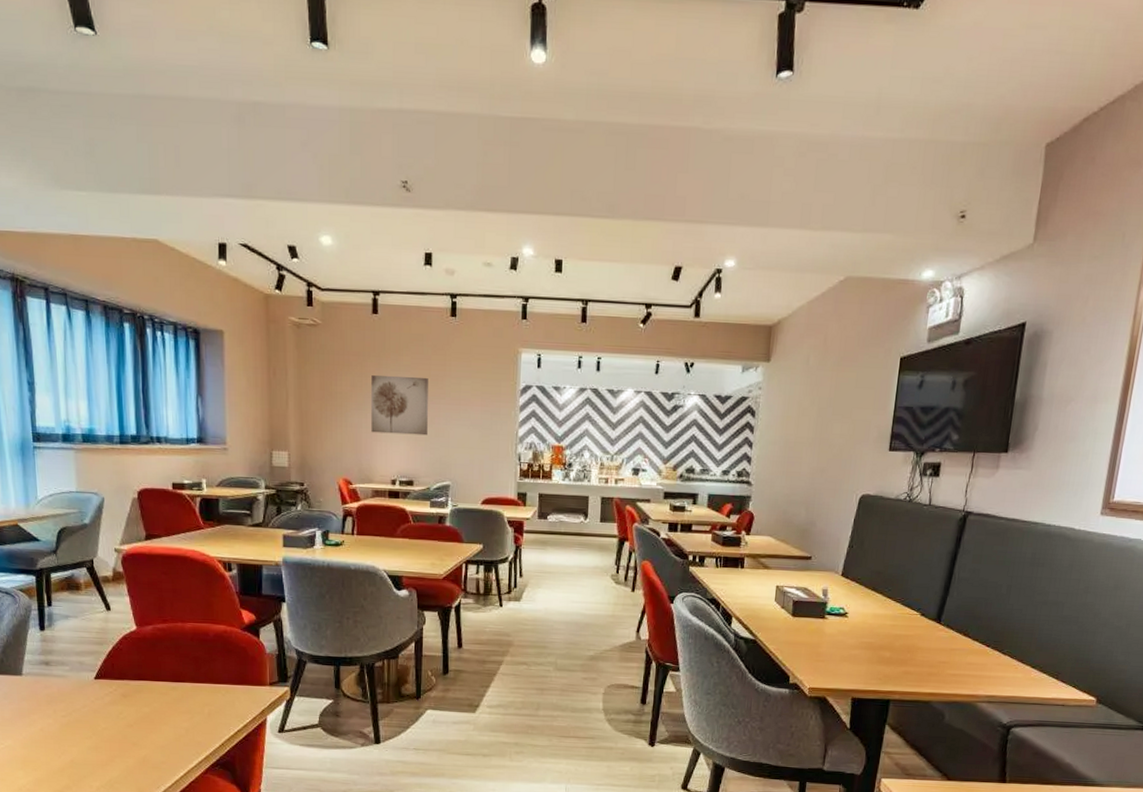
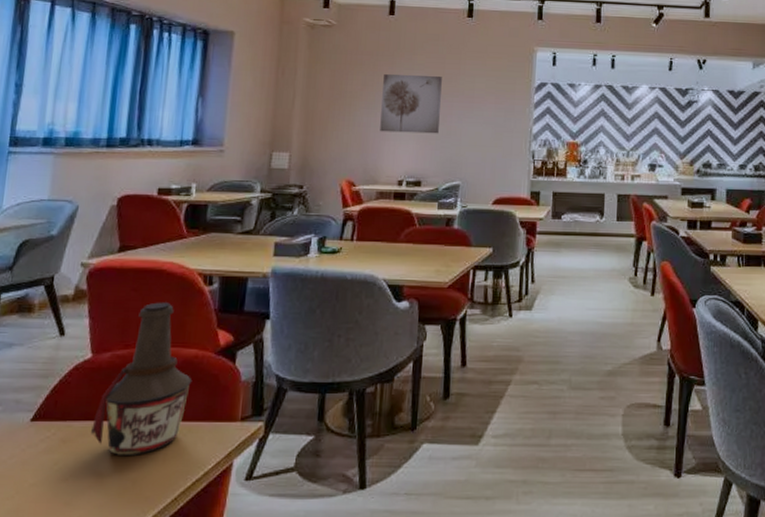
bottle: none [145,584,225,710] -> present [90,302,192,457]

